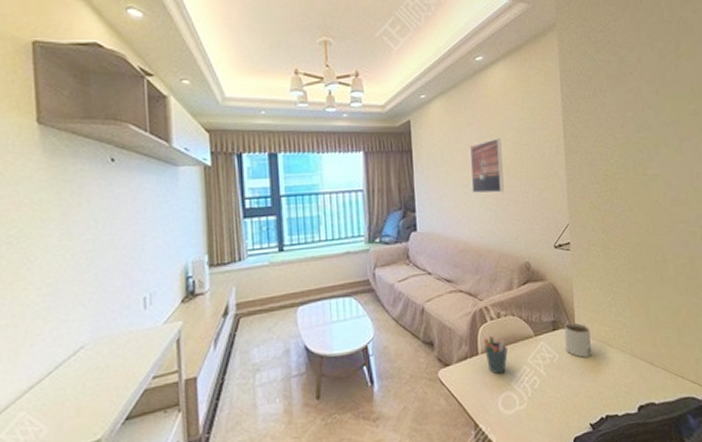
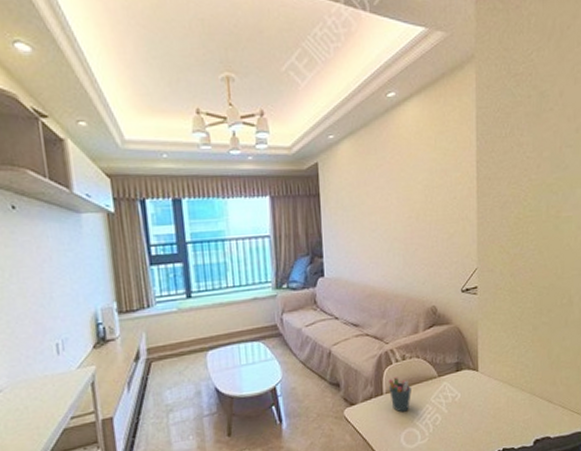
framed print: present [469,138,504,194] -> none [378,180,413,238]
mug: present [564,322,591,358] -> none [468,363,492,396]

